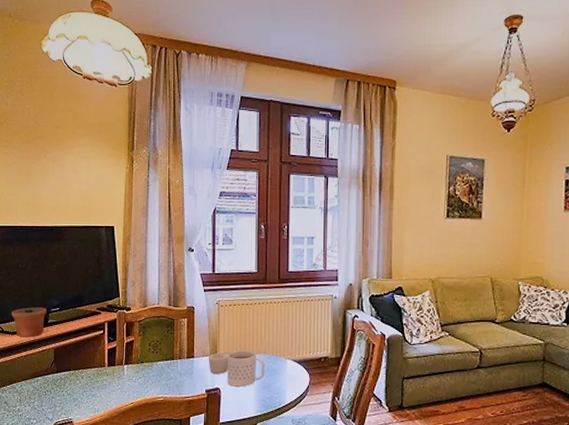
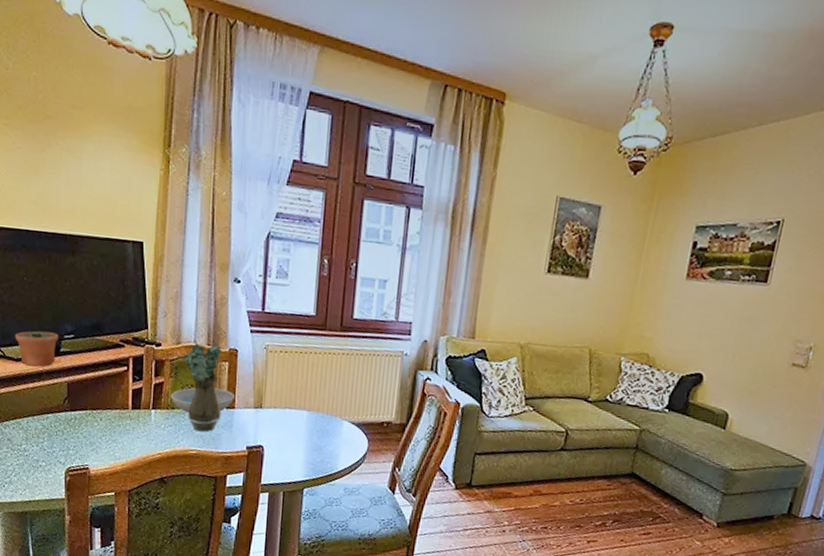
dish: none [139,341,193,365] -> present [170,387,234,413]
vase: none [150,302,183,381] -> present [183,340,222,432]
cup: present [208,353,228,374] -> none [251,405,276,430]
mug: present [227,350,264,387] -> none [272,405,317,447]

